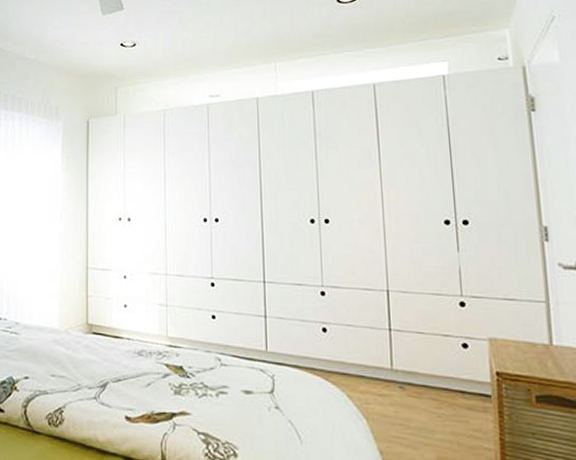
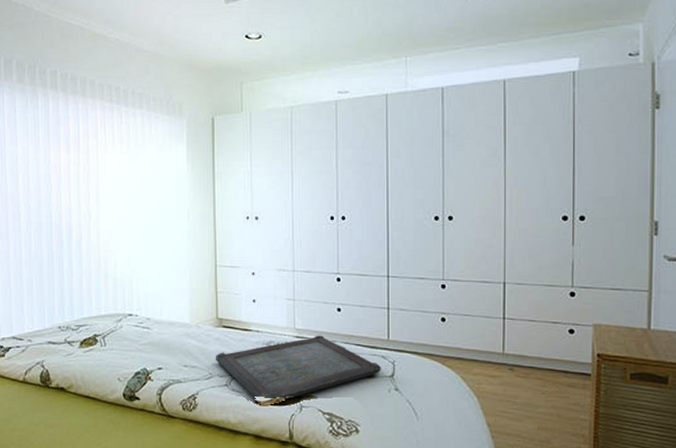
serving tray: none [84,344,261,416] -> present [215,335,382,400]

